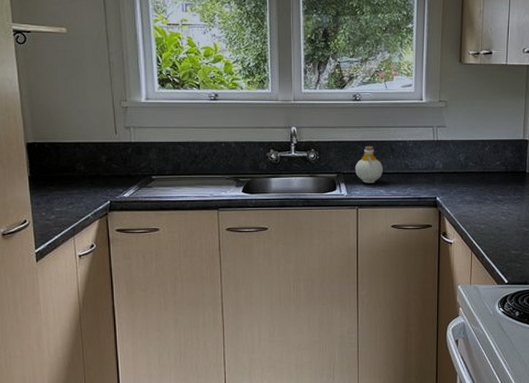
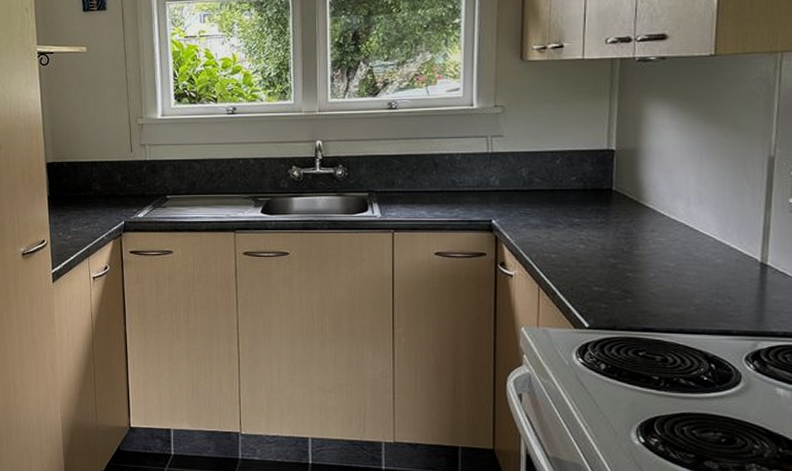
bottle: present [354,146,383,183] -> none [389,160,424,203]

